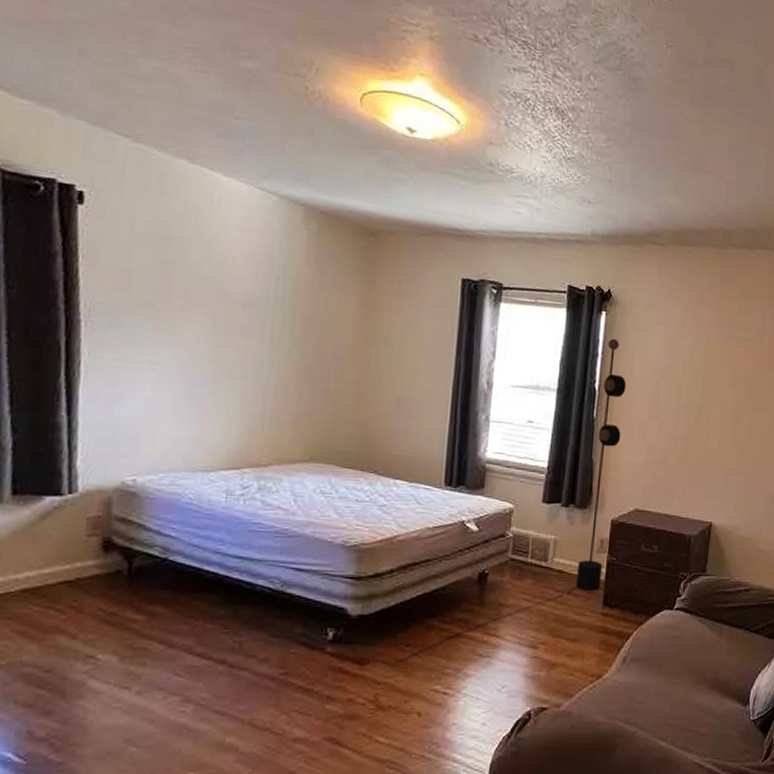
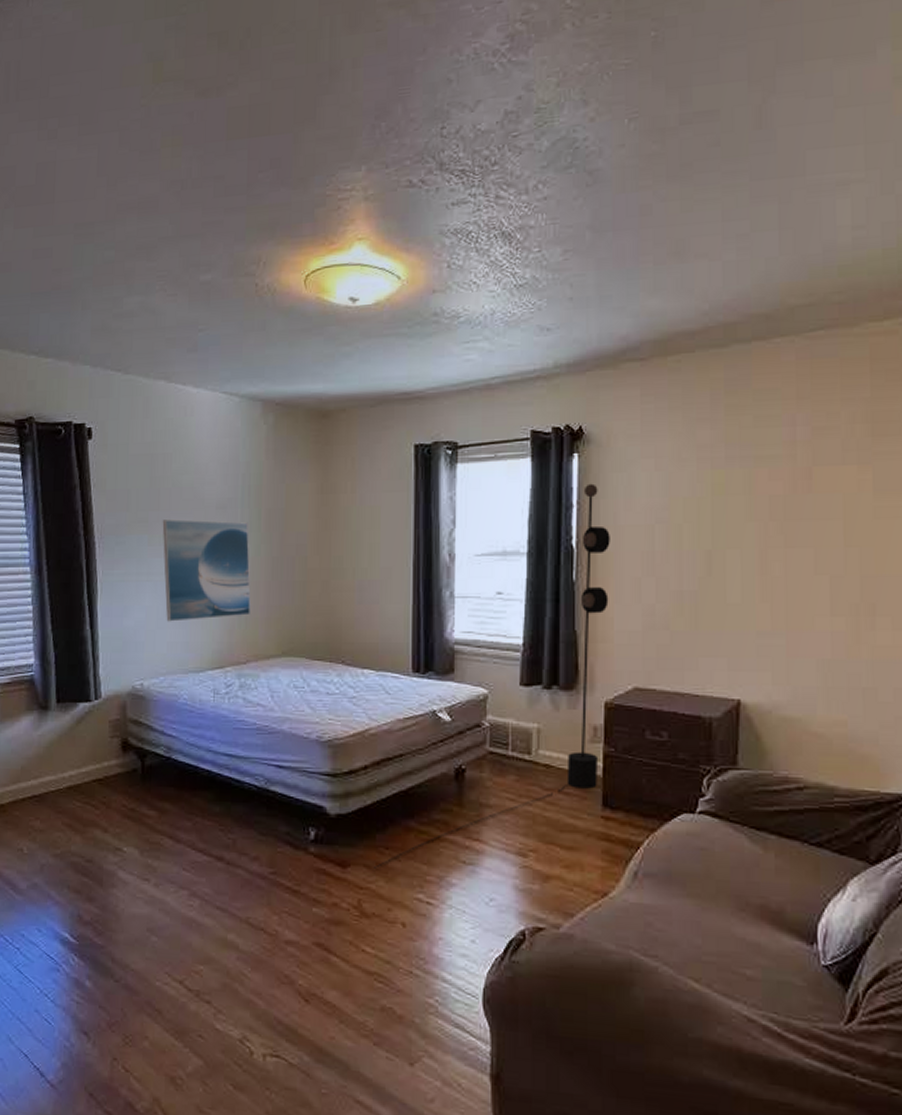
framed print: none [171,308,280,419] -> present [162,519,251,622]

